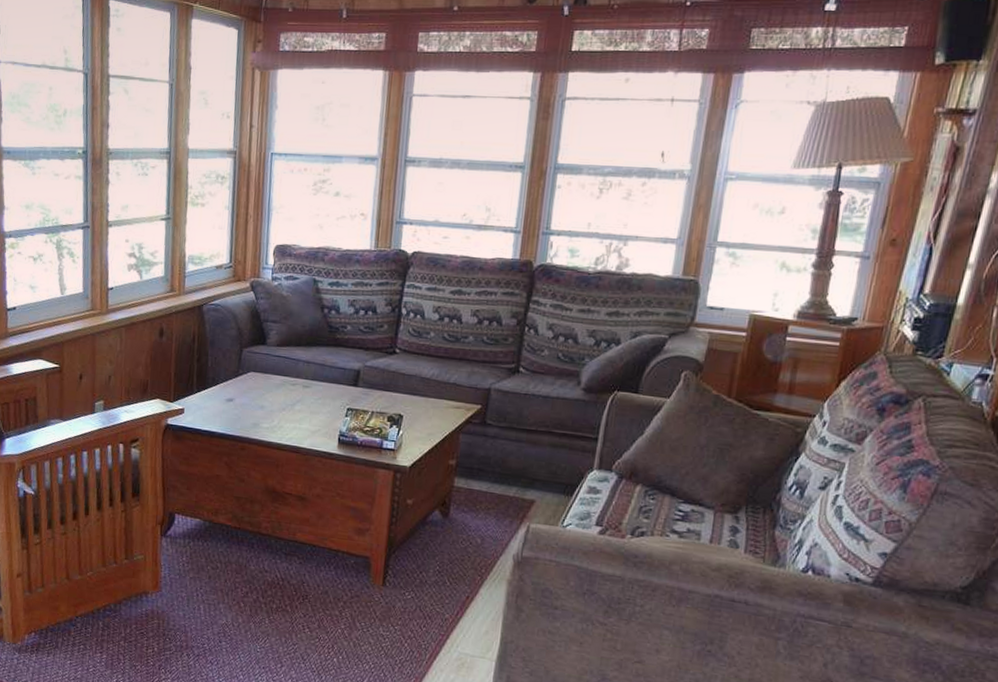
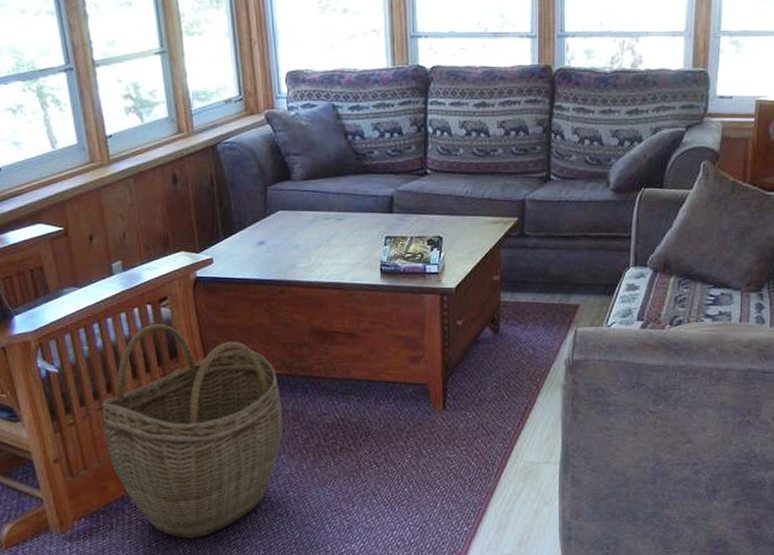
woven basket: none [64,462,227,671] -> present [102,323,283,538]

